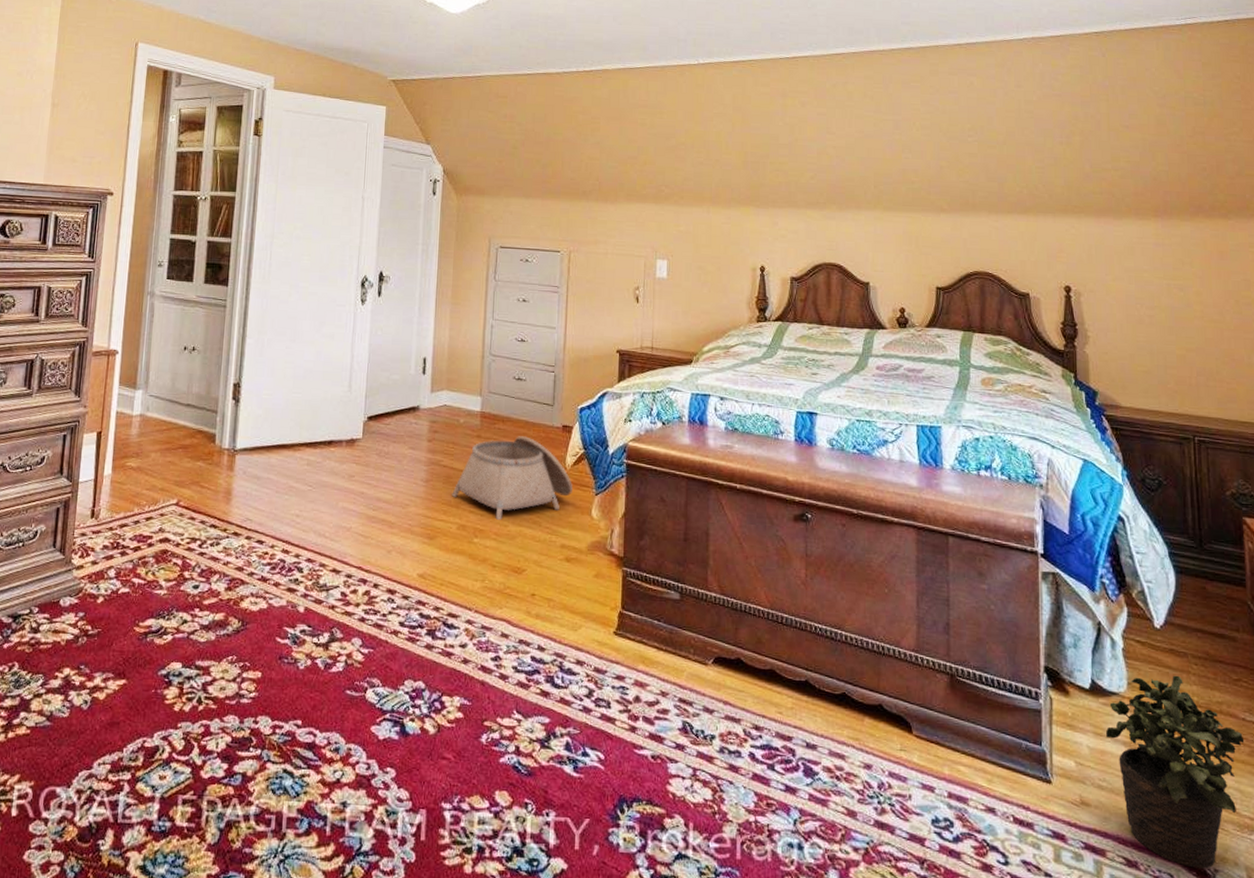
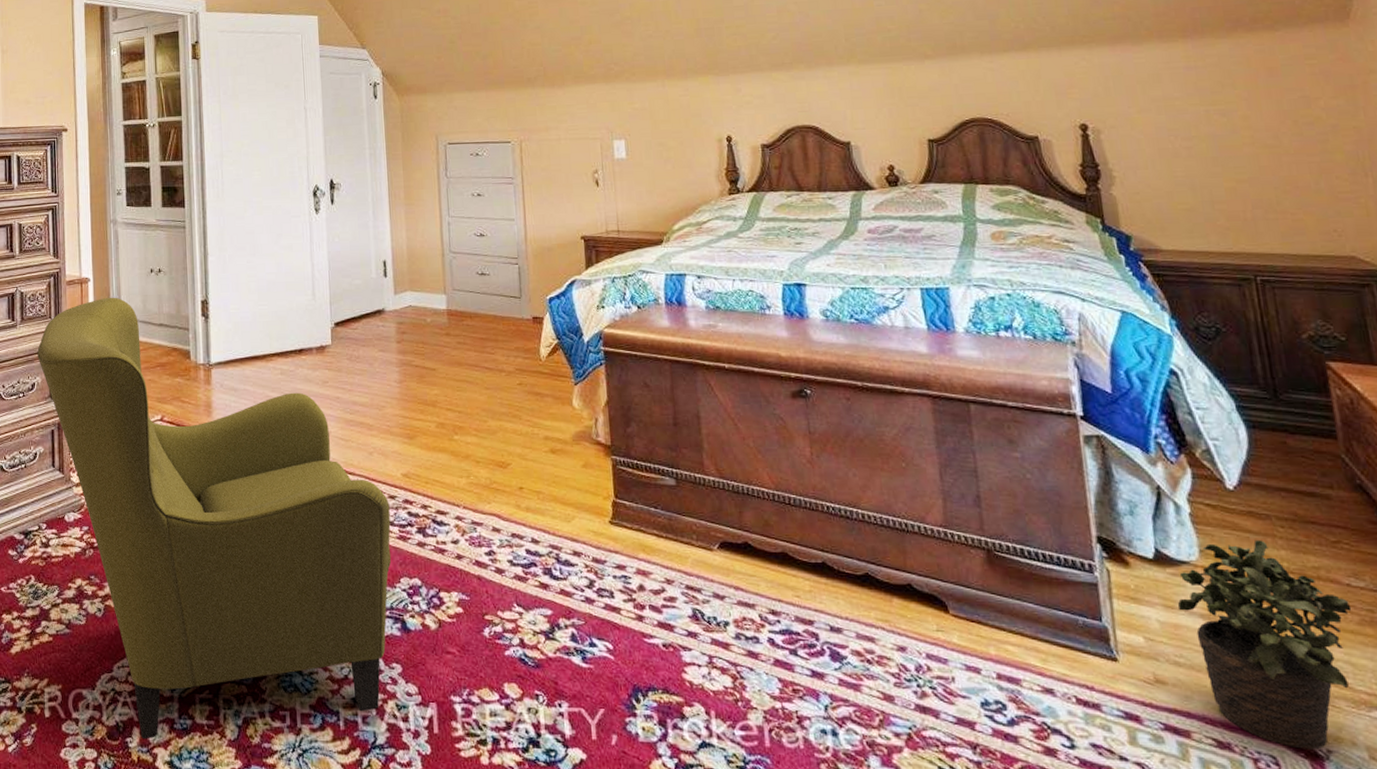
armchair: none [51,372,402,842] -> present [37,297,392,740]
basket: present [452,436,572,520] -> none [427,331,550,416]

